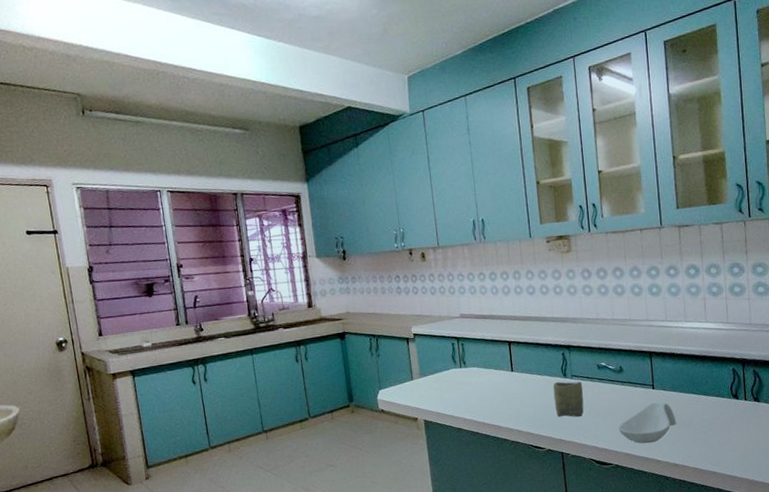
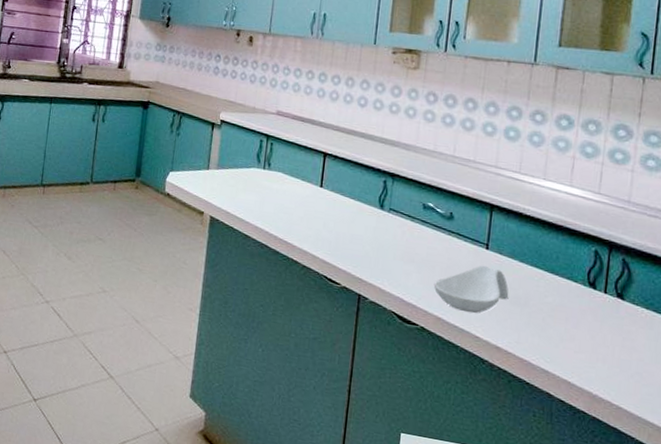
cup: present [553,381,584,418] -> none [362,211,401,259]

